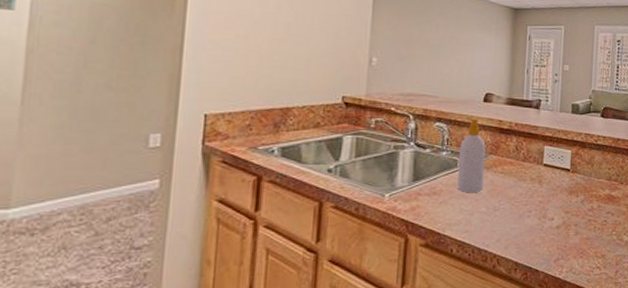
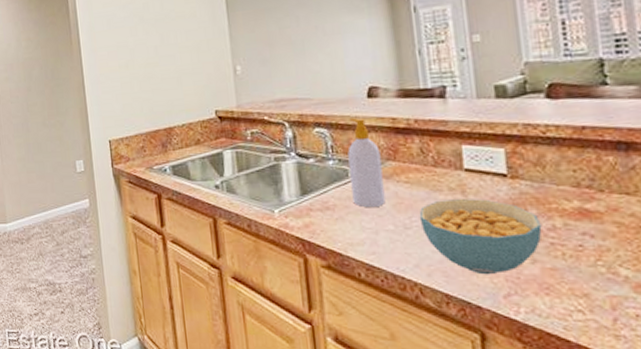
cereal bowl: none [506,186,585,246] -> present [419,198,542,275]

